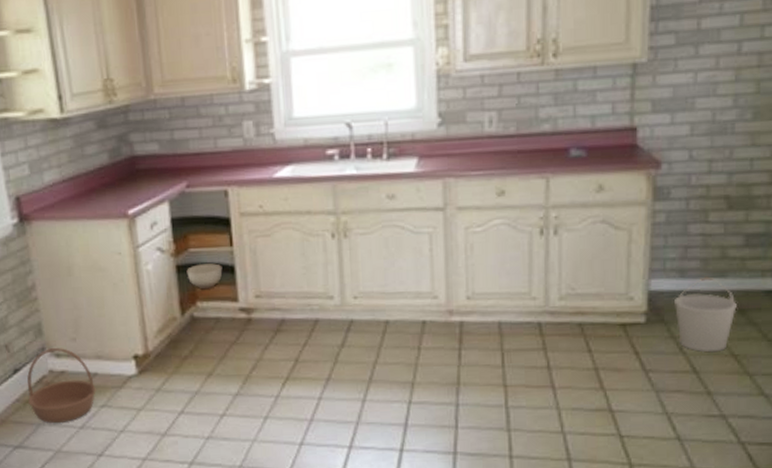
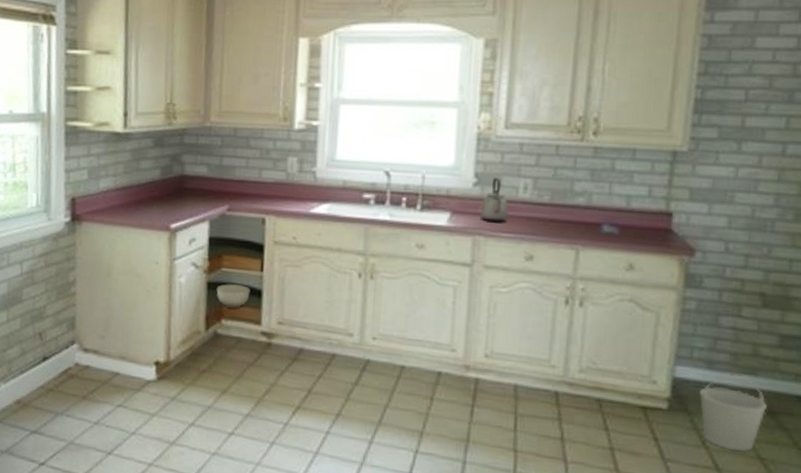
basket: present [27,348,96,423] -> none [51,342,116,416]
kettle: none [447,115,476,163] -> present [479,178,509,223]

